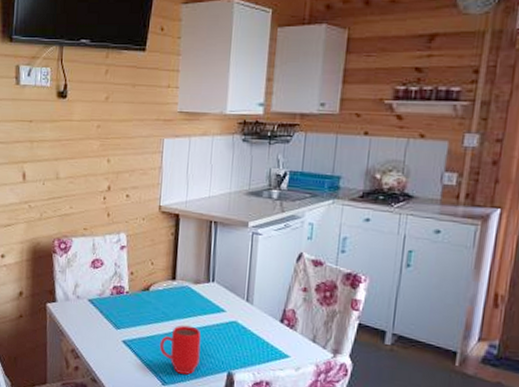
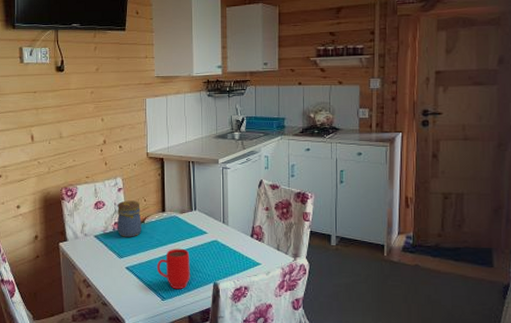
jar: none [116,261,146,306] -> present [117,200,142,237]

